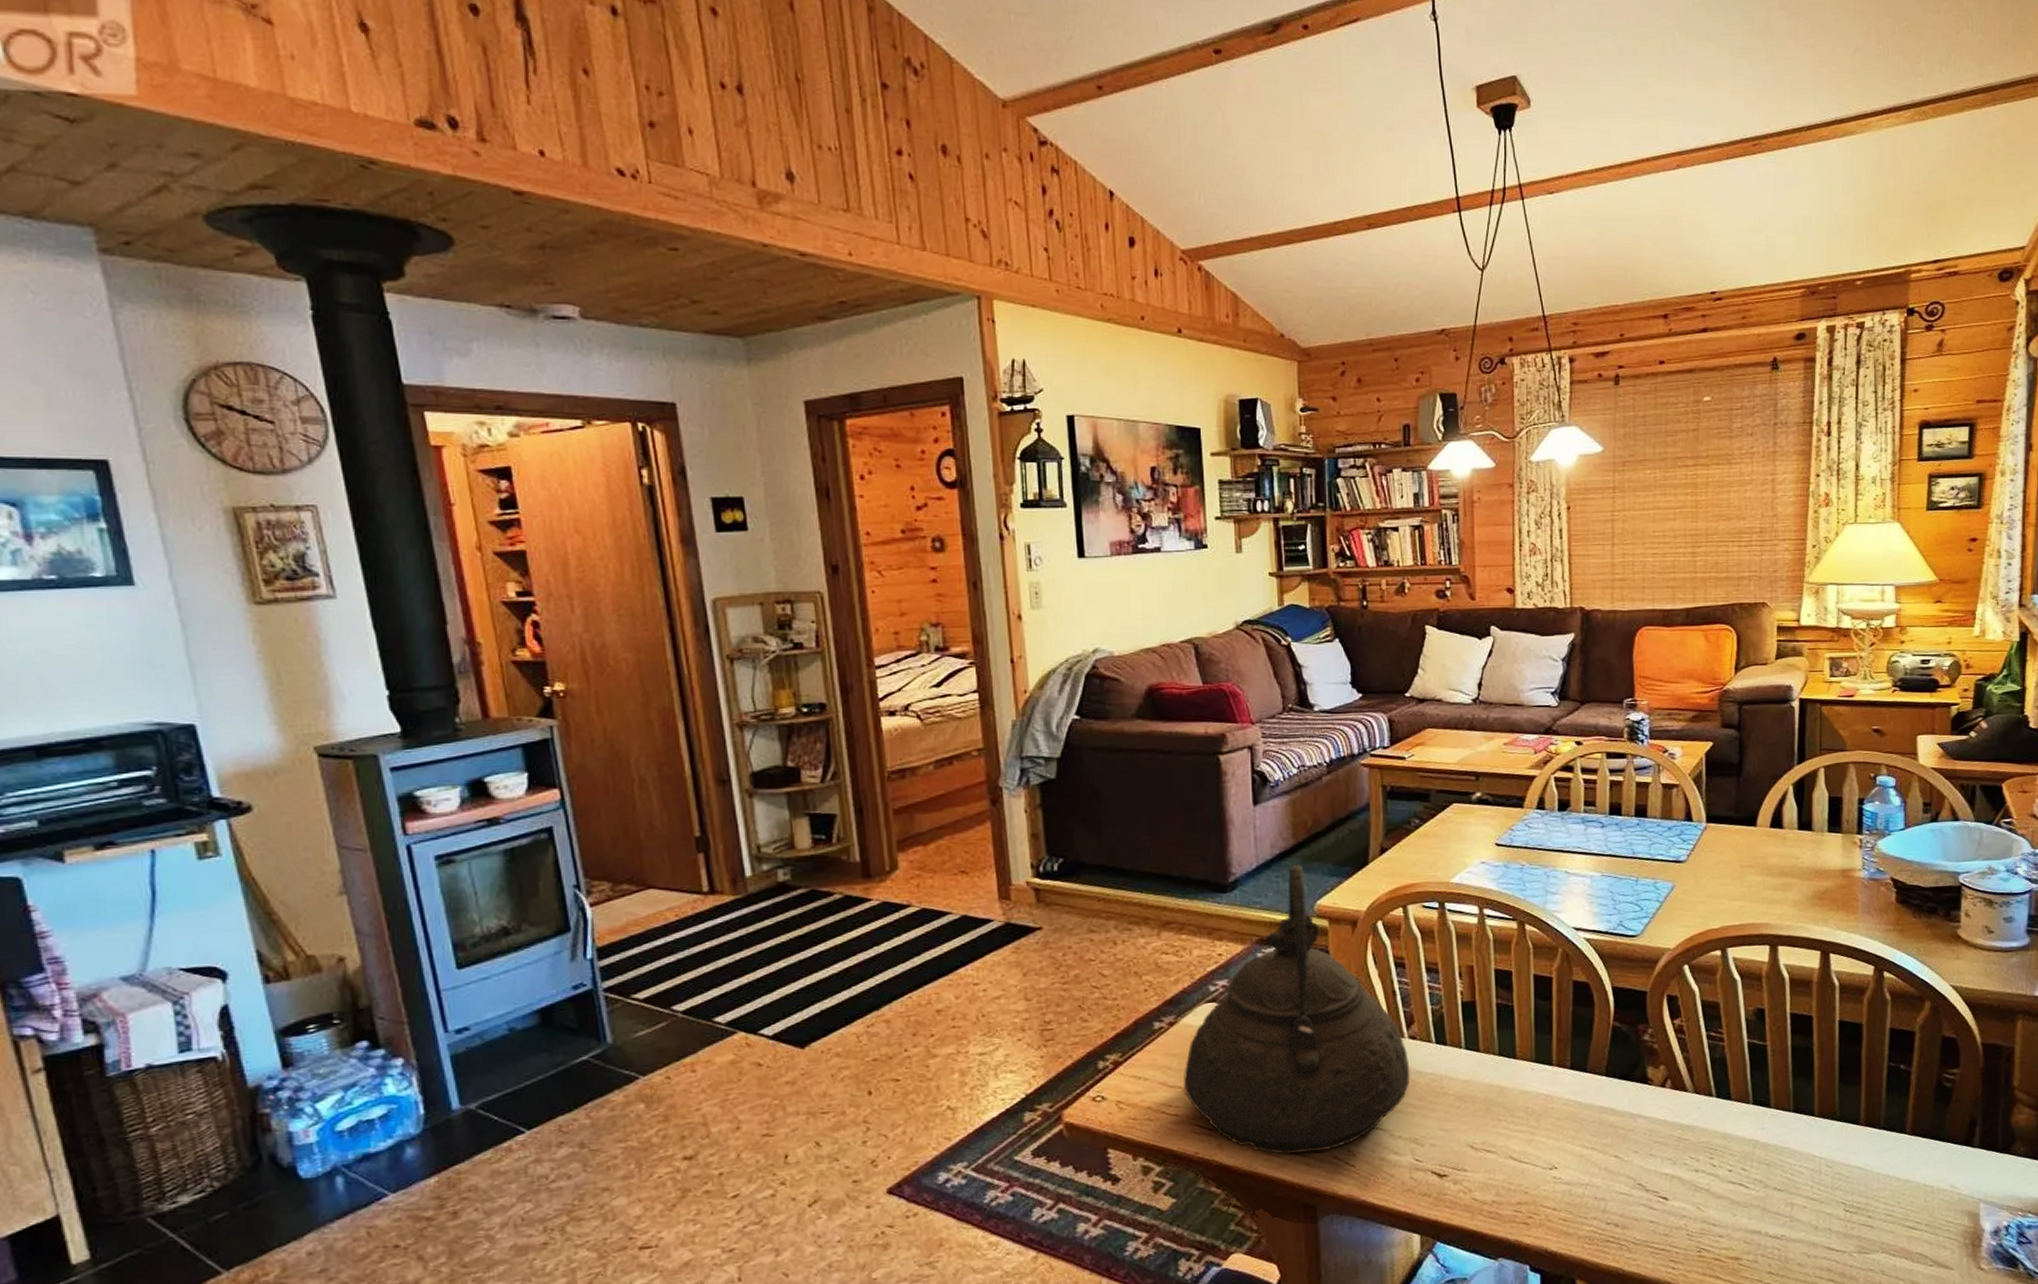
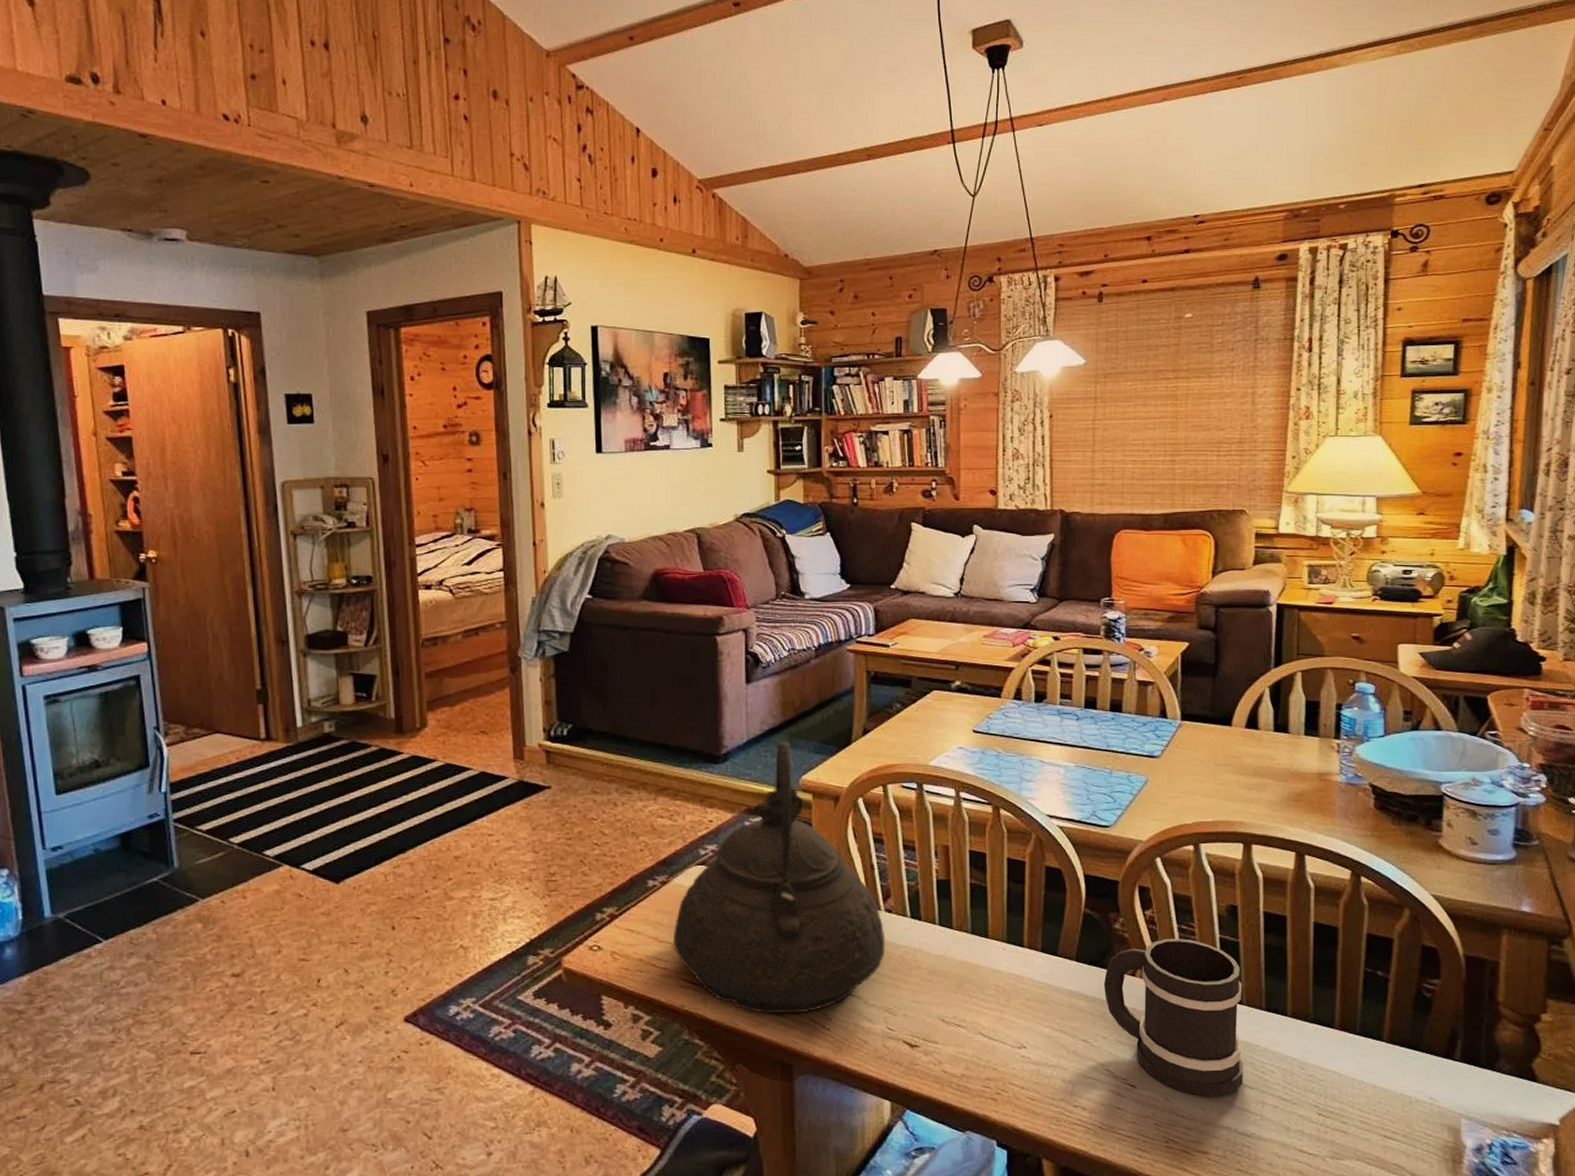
mug: none [1633,1045,1773,1203] -> present [1103,938,1243,1097]

